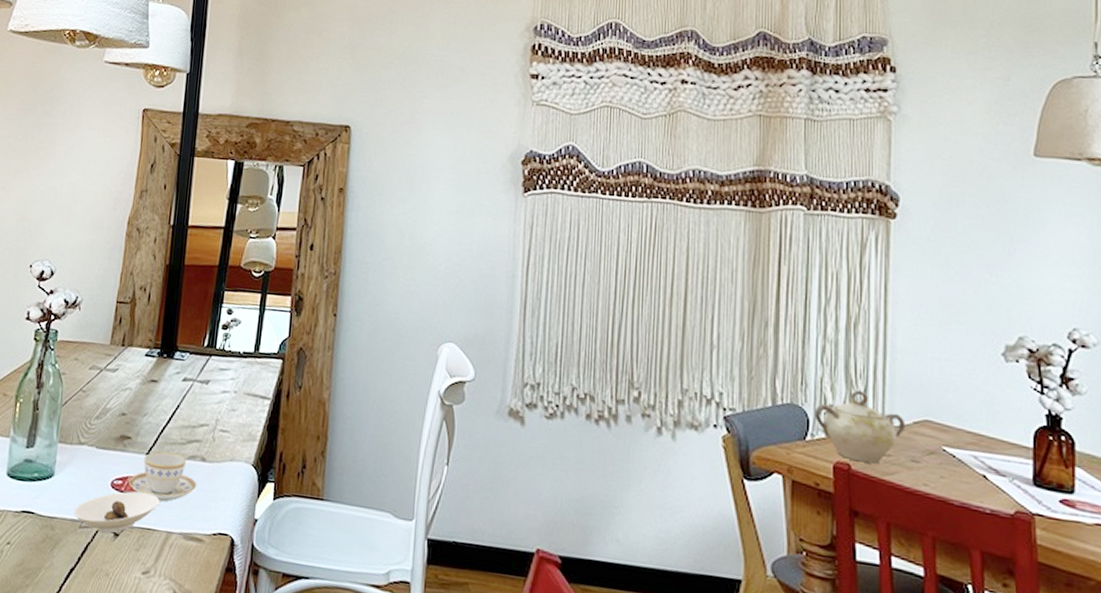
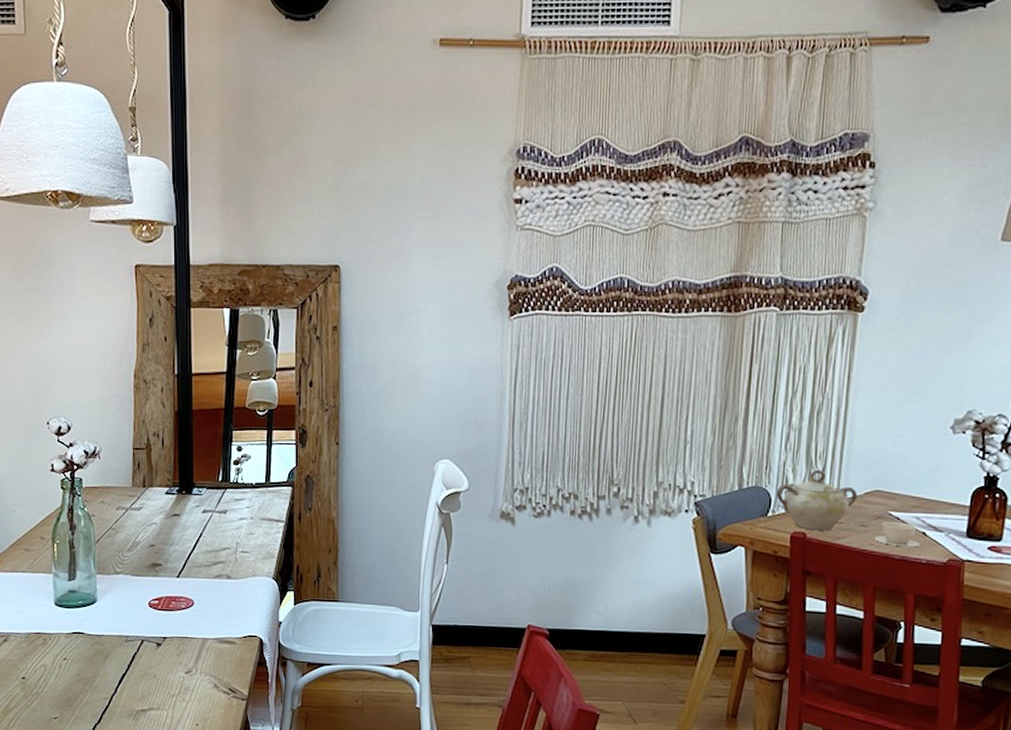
saucer: present [74,491,160,533] -> none [119,608,194,644]
teacup: present [129,451,197,502] -> none [164,574,225,615]
teacup: none [928,458,981,493] -> present [874,522,920,547]

